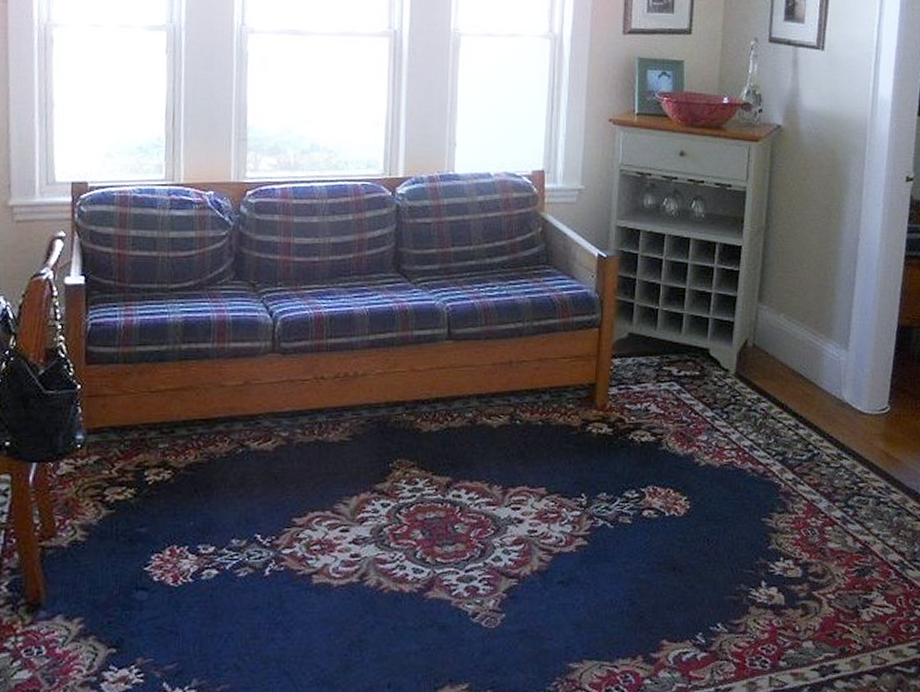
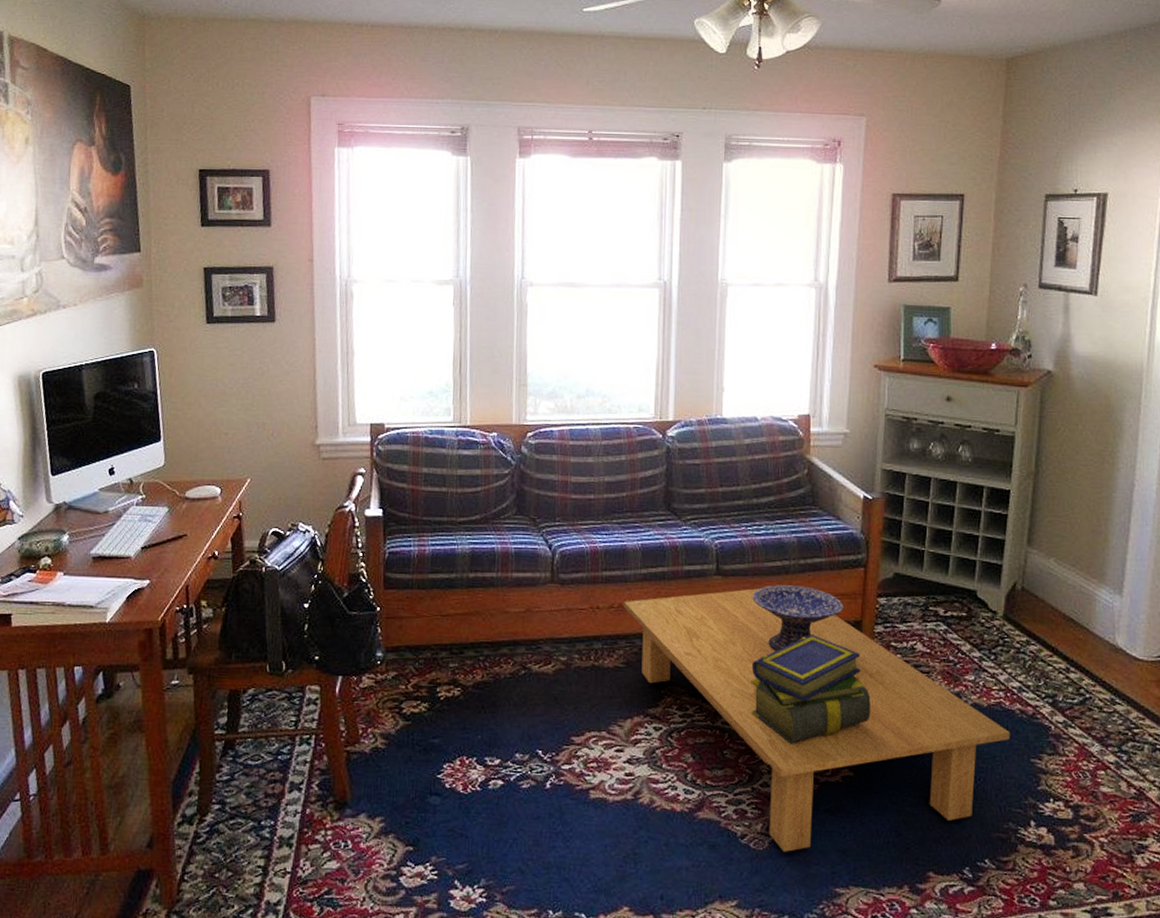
coffee table: none [350,352,742,629] -> present [624,588,1011,852]
stack of books: none [483,399,605,515] -> present [751,635,871,744]
decorative bowl: none [485,348,578,418] -> present [752,585,843,652]

